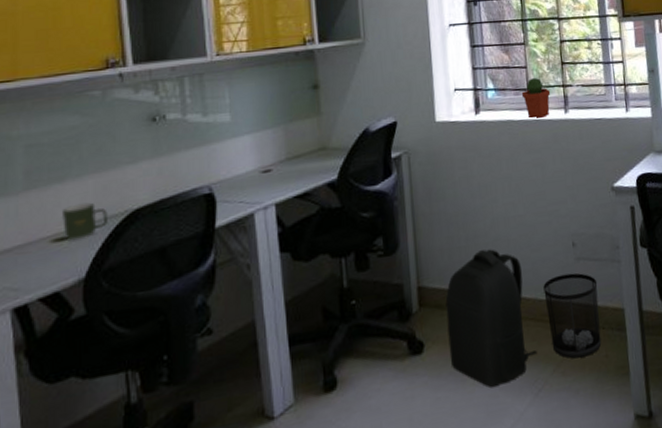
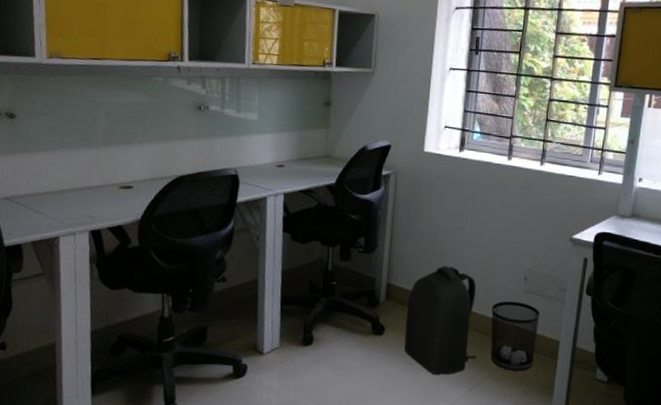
mug: present [63,202,108,241] -> none [128,163,160,191]
succulent plant: present [521,78,551,119] -> none [503,129,531,165]

